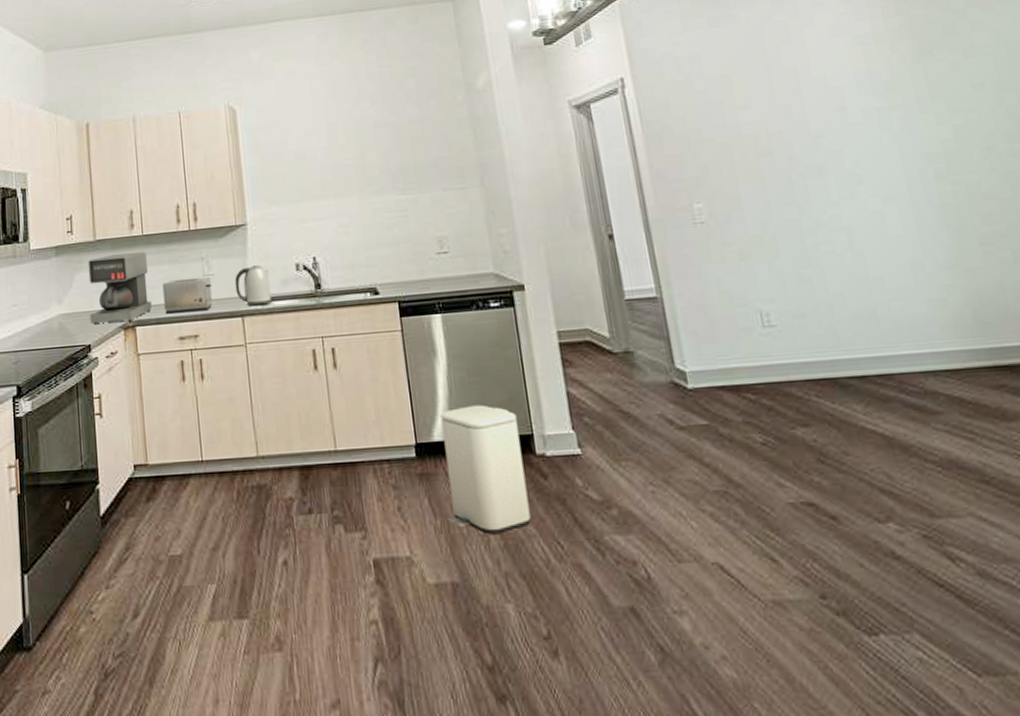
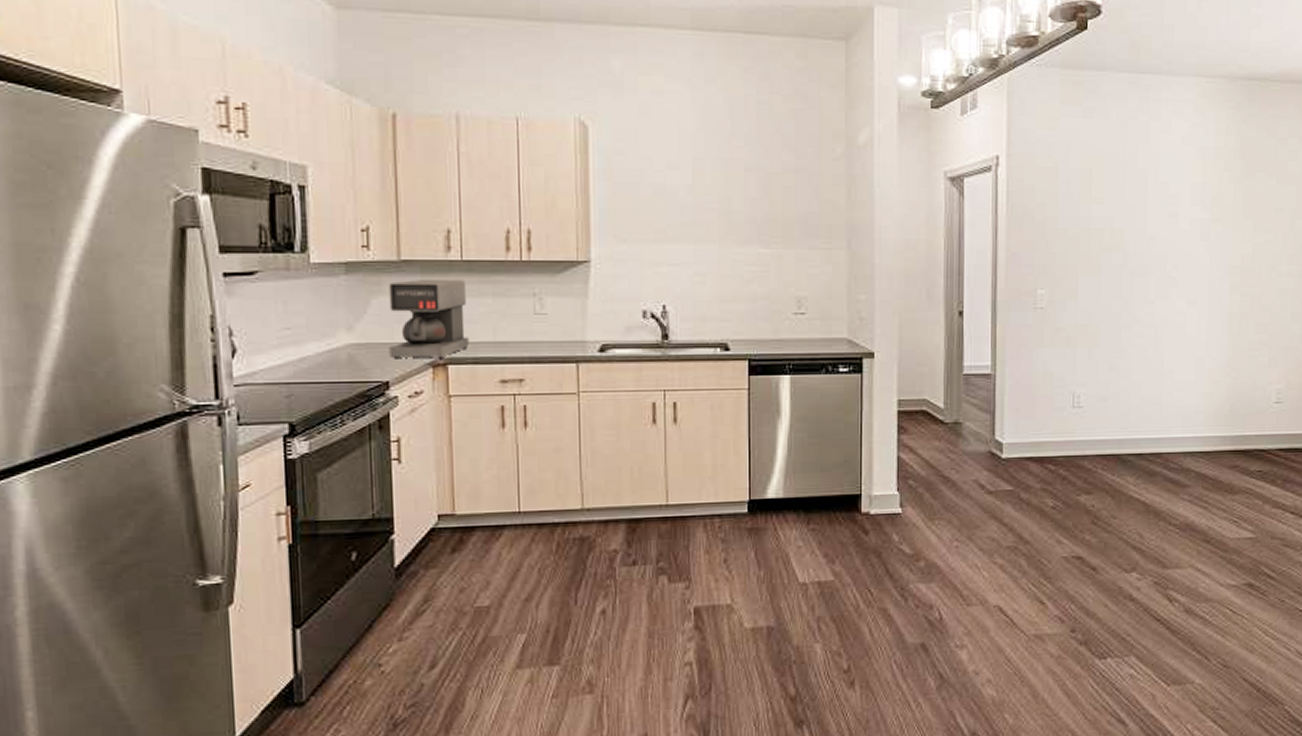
toaster: present [162,276,213,314] -> none [484,315,544,353]
kettle: present [235,265,272,306] -> none [571,308,612,352]
pedal bin: present [440,404,531,535] -> none [771,465,848,584]

